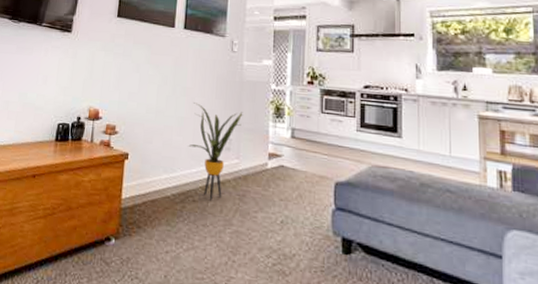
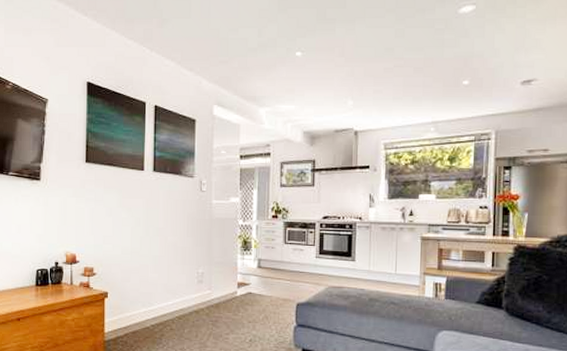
house plant: present [188,102,243,200] -> none [164,241,213,327]

